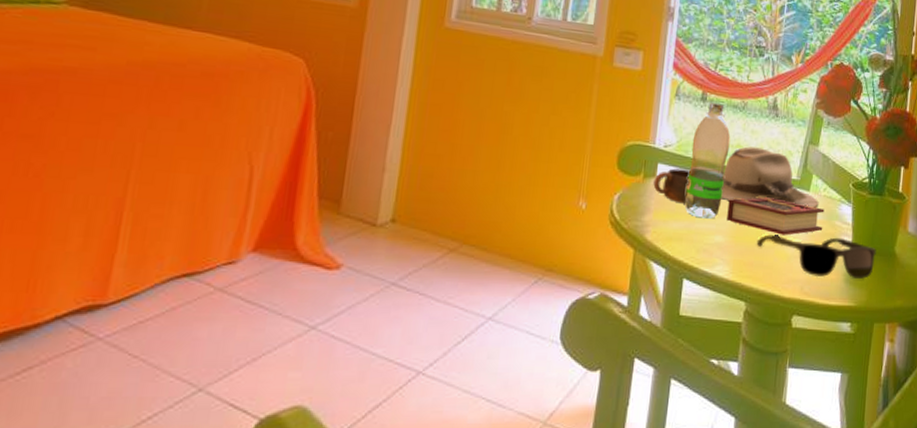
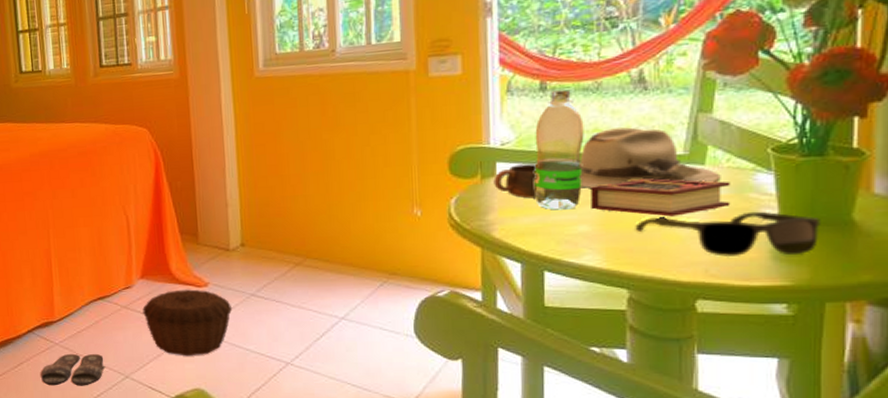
slippers: none [59,353,171,404] -> present [40,353,106,386]
woven basket: none [243,270,366,361] -> present [142,289,233,356]

